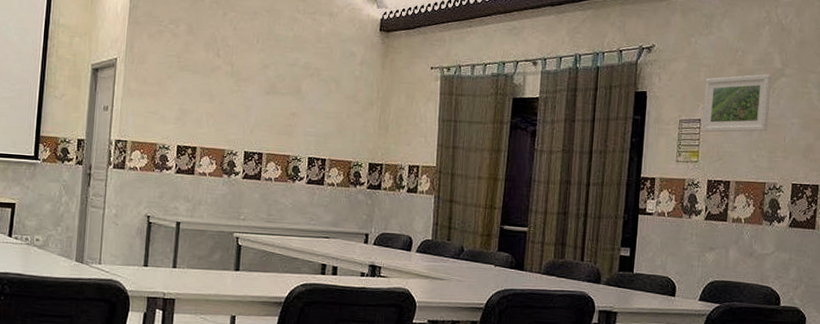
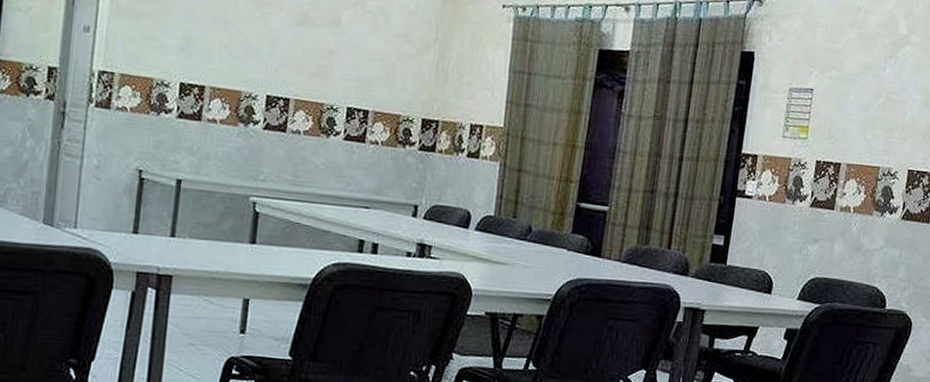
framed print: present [701,74,772,133] -> none [813,40,896,108]

